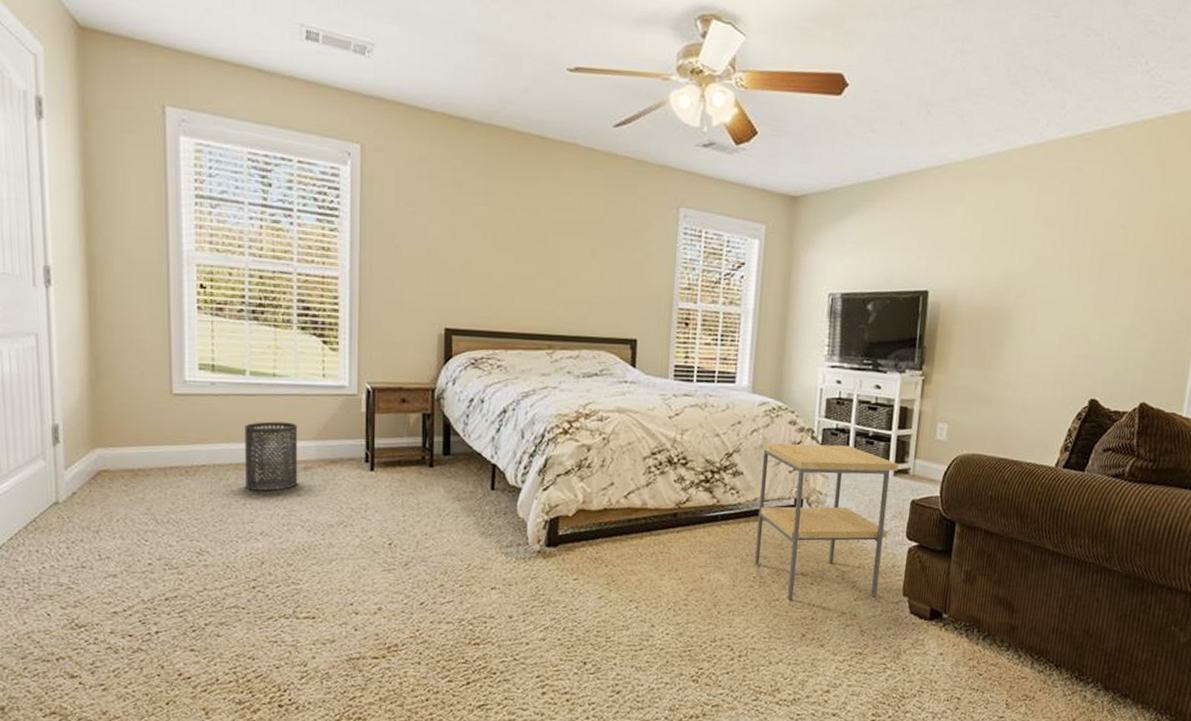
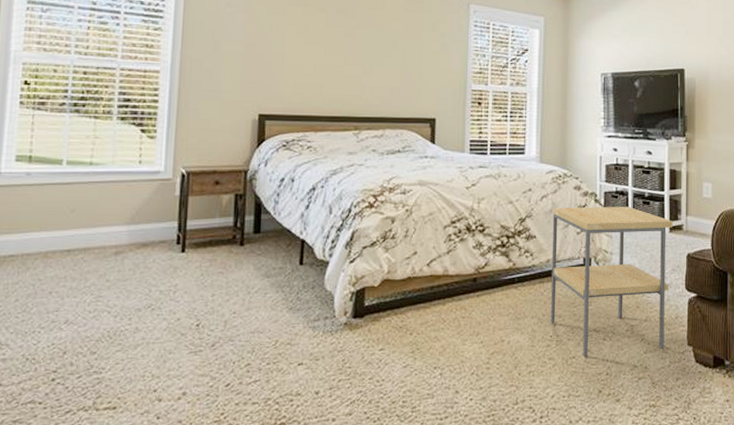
trash can: present [245,421,298,491] -> none [53,208,111,278]

